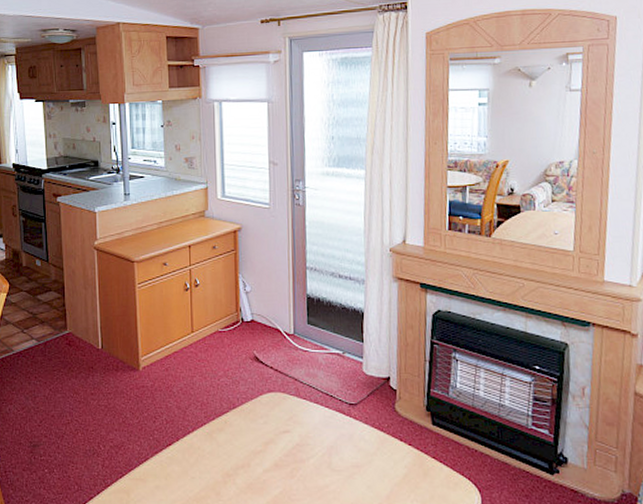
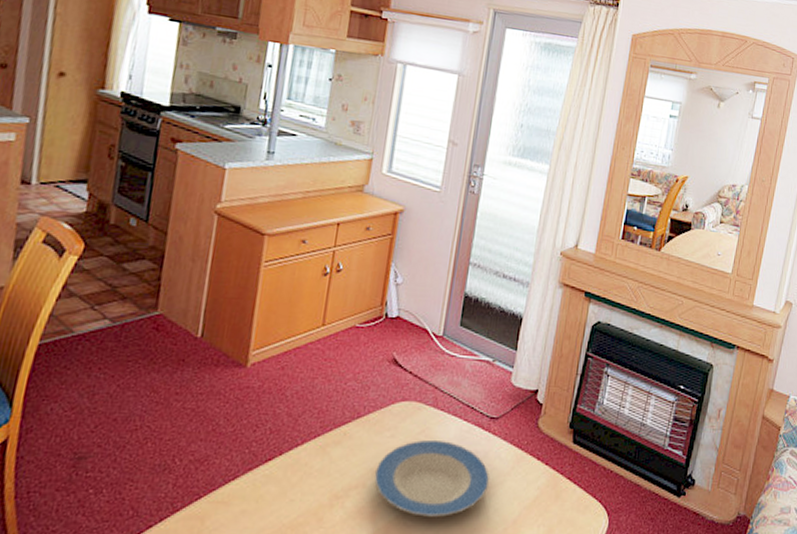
plate: none [255,425,358,492] -> present [374,439,489,517]

